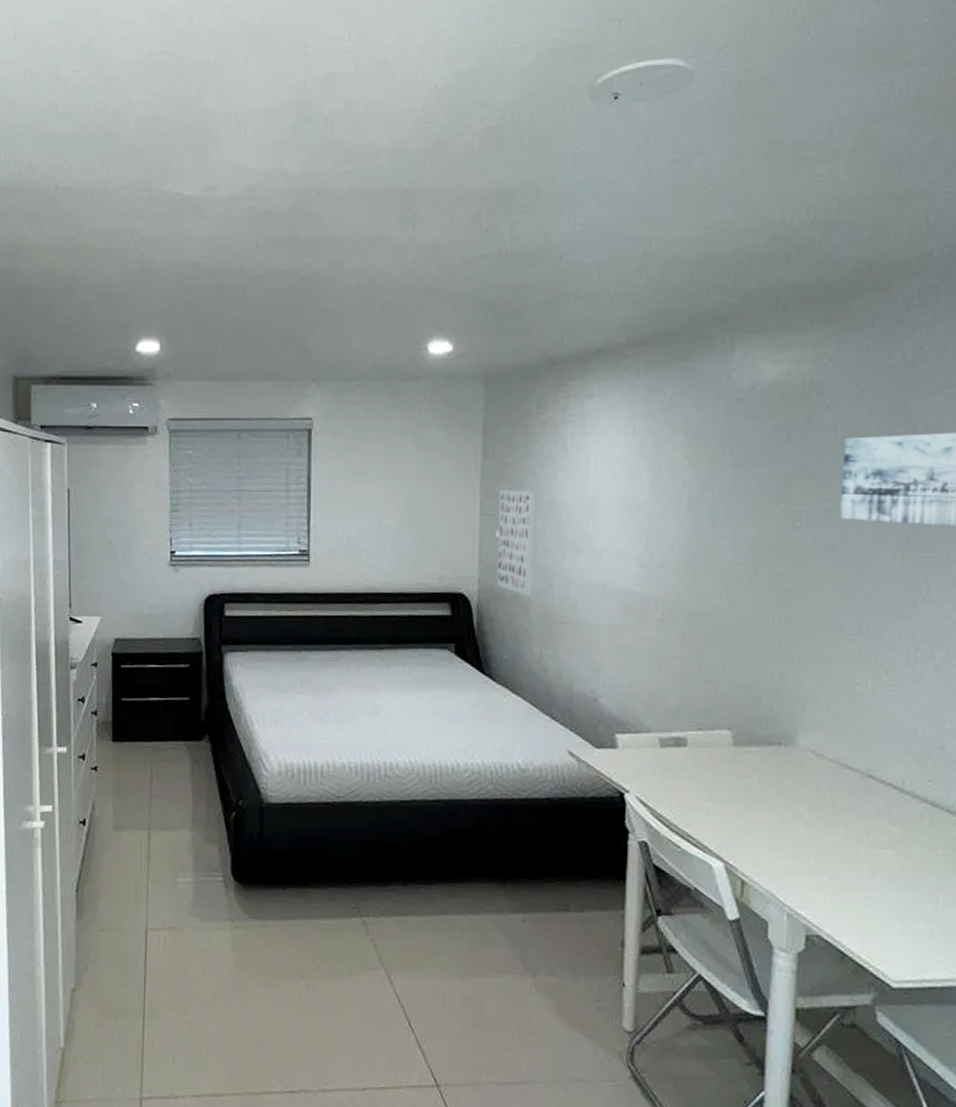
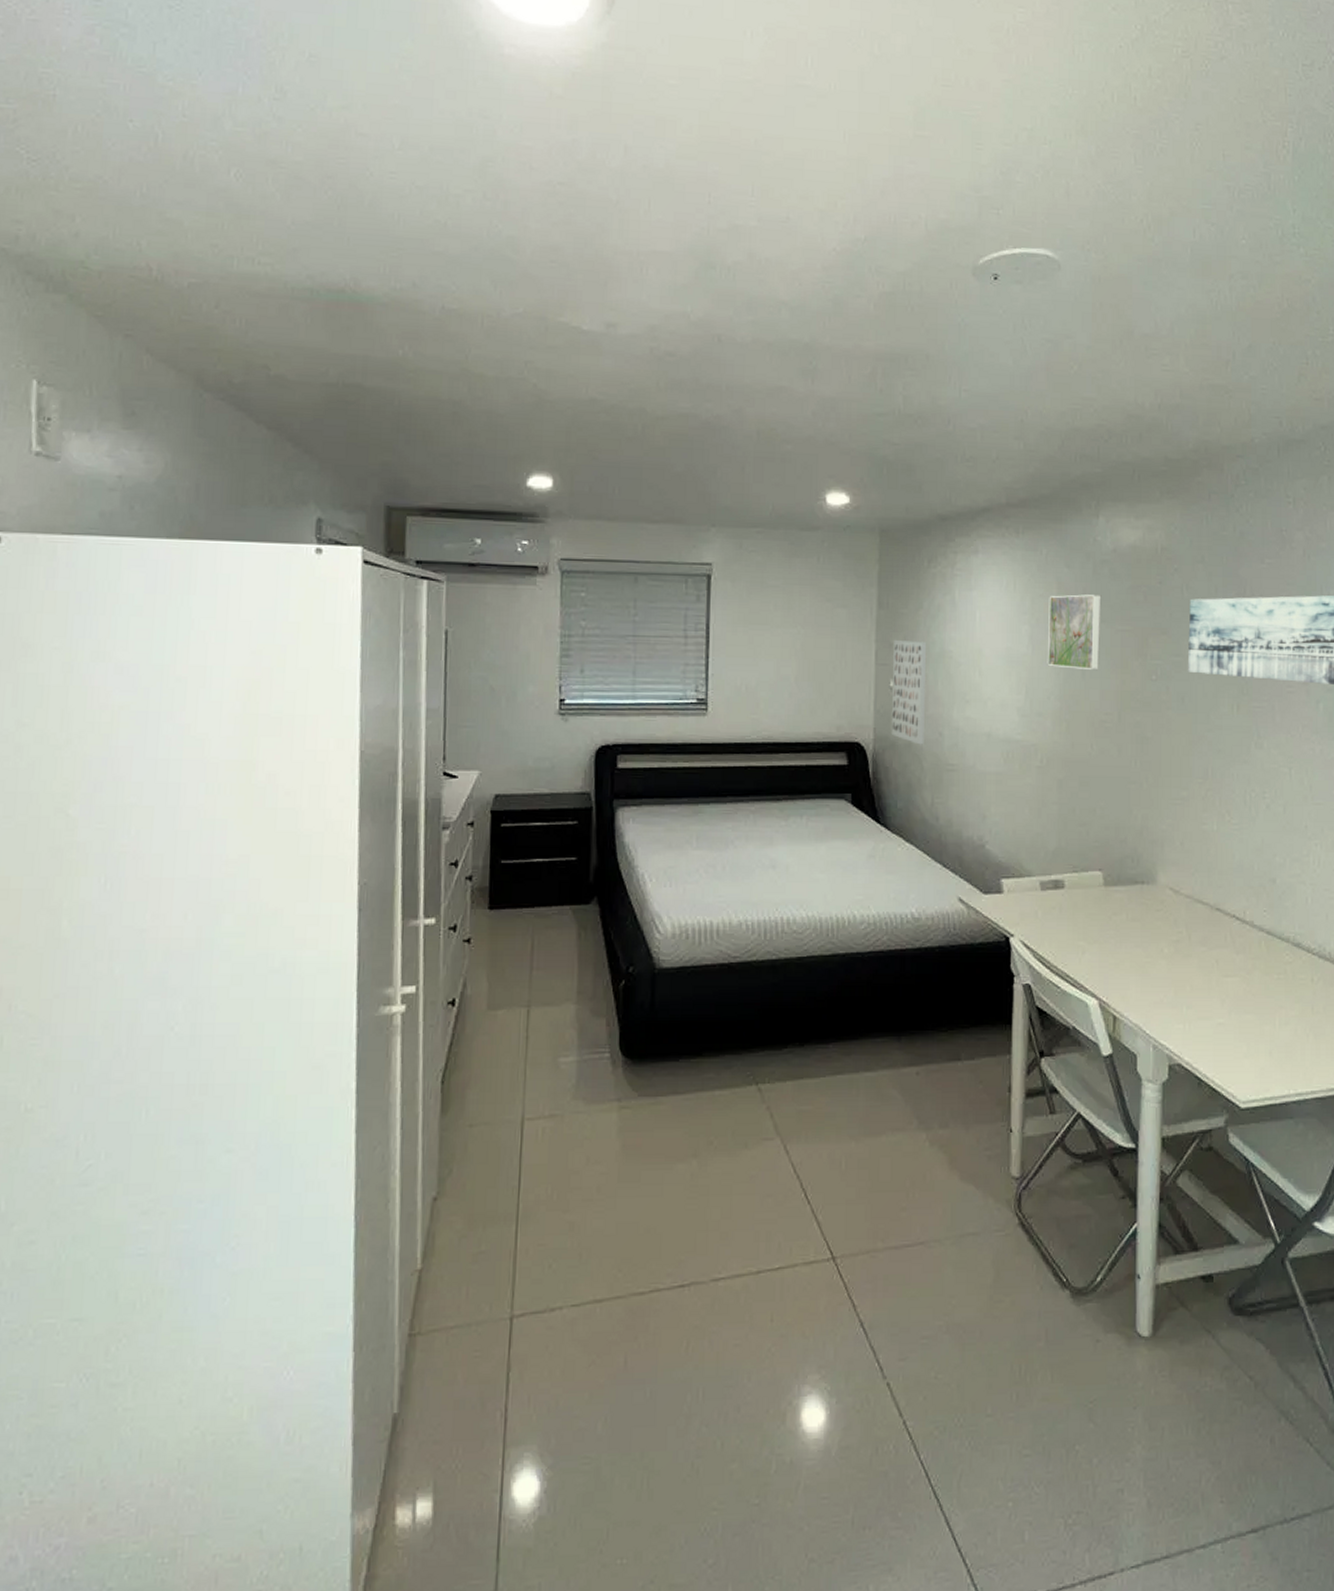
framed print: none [670,437,736,517] -> present [1047,594,1102,670]

